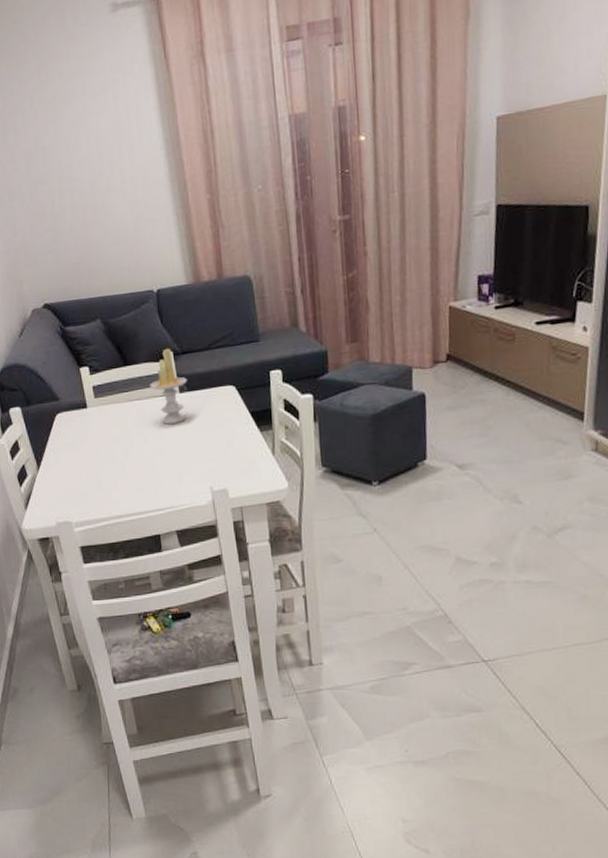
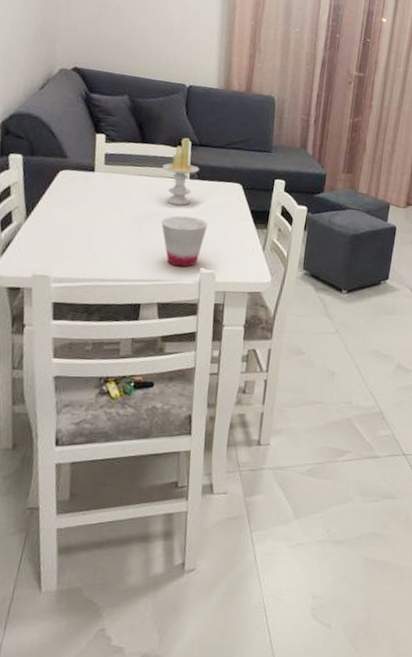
cup: none [161,433,209,490] -> present [161,215,209,267]

